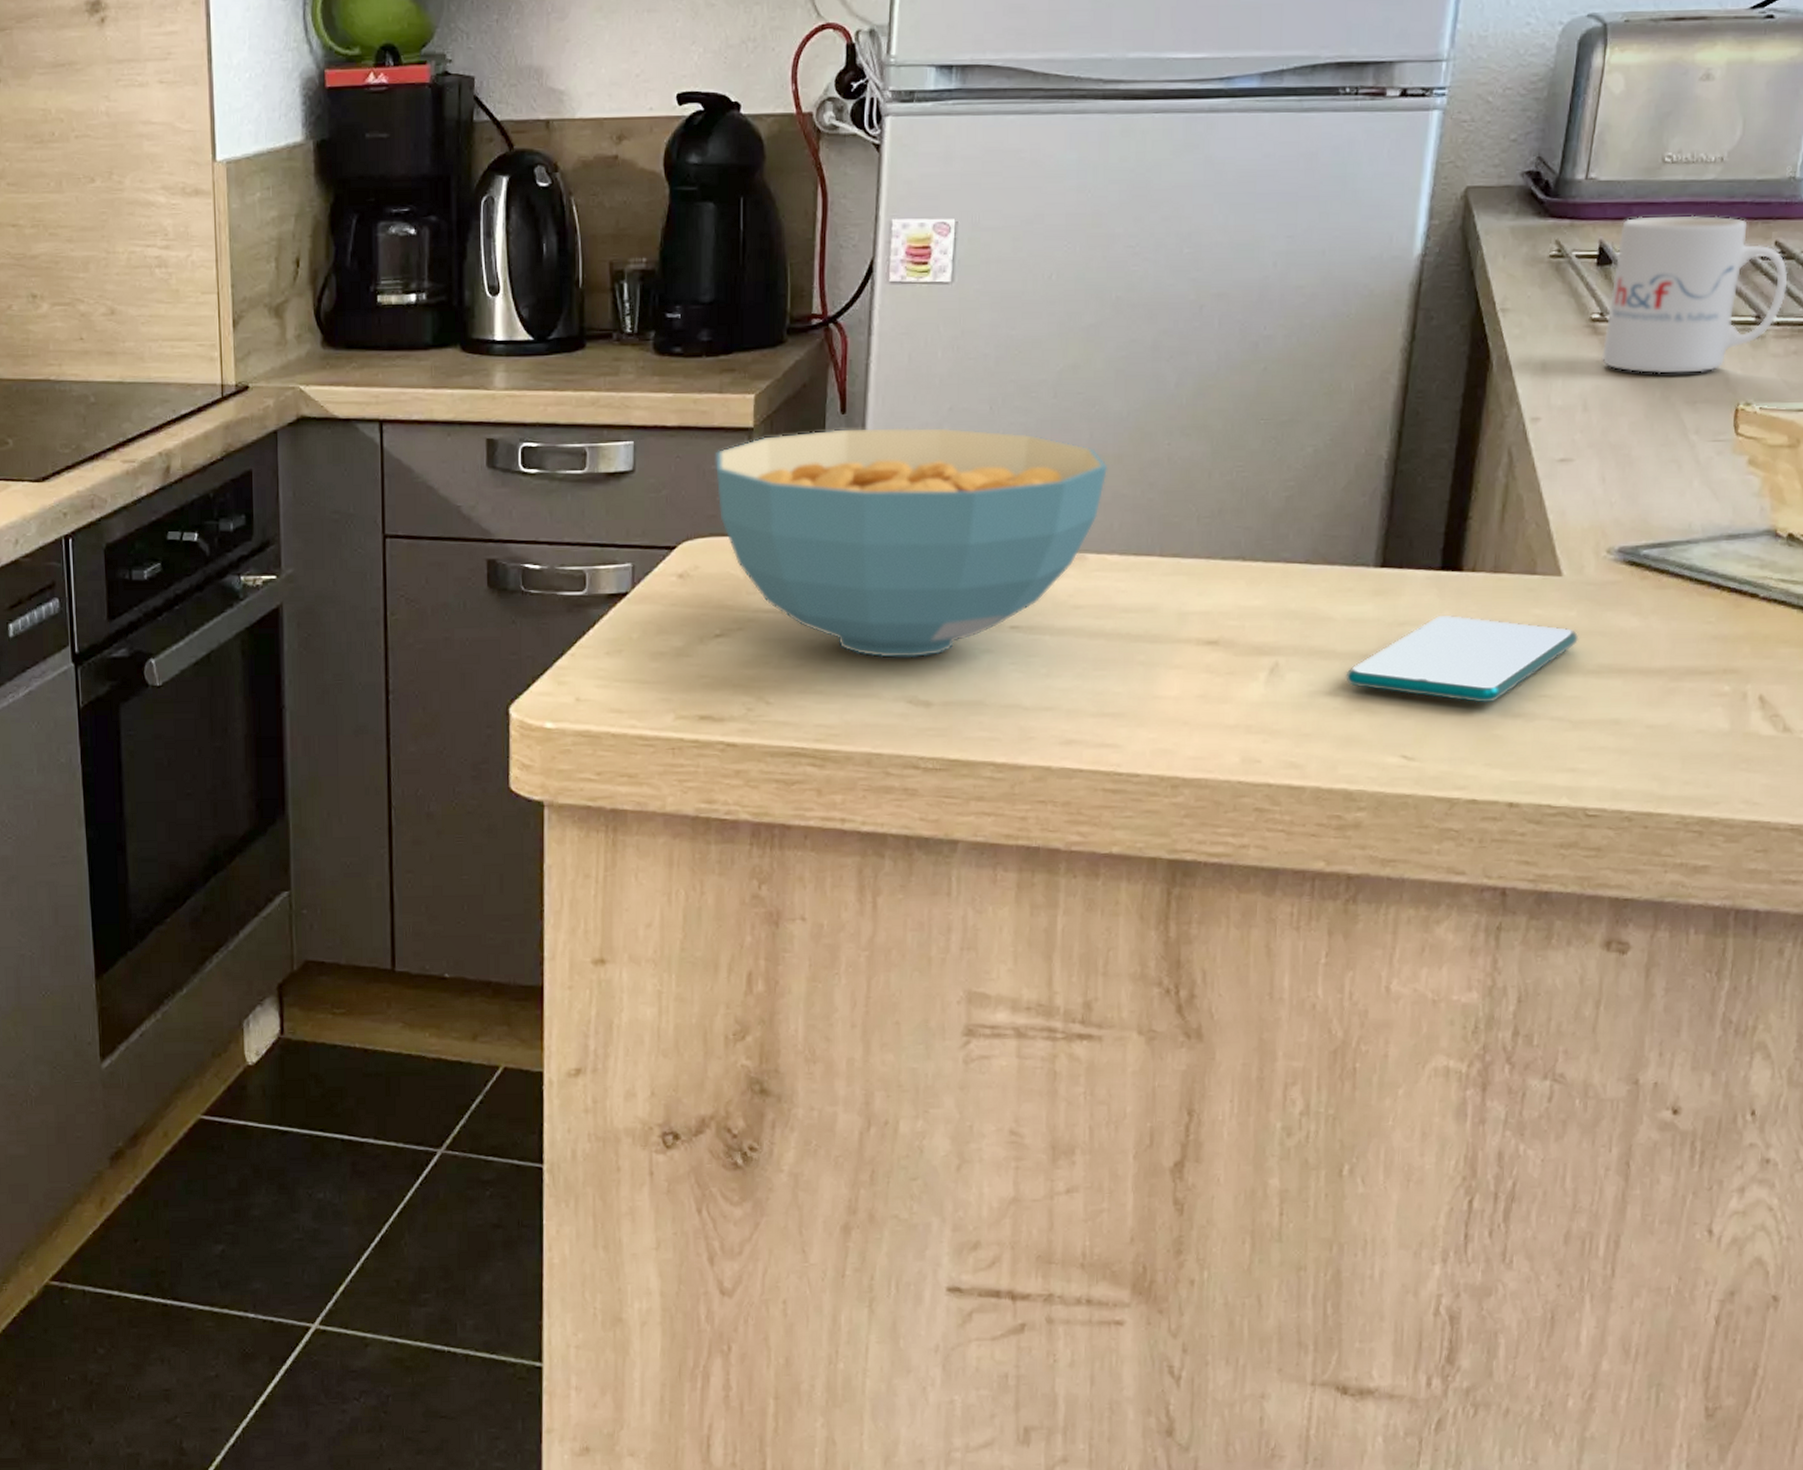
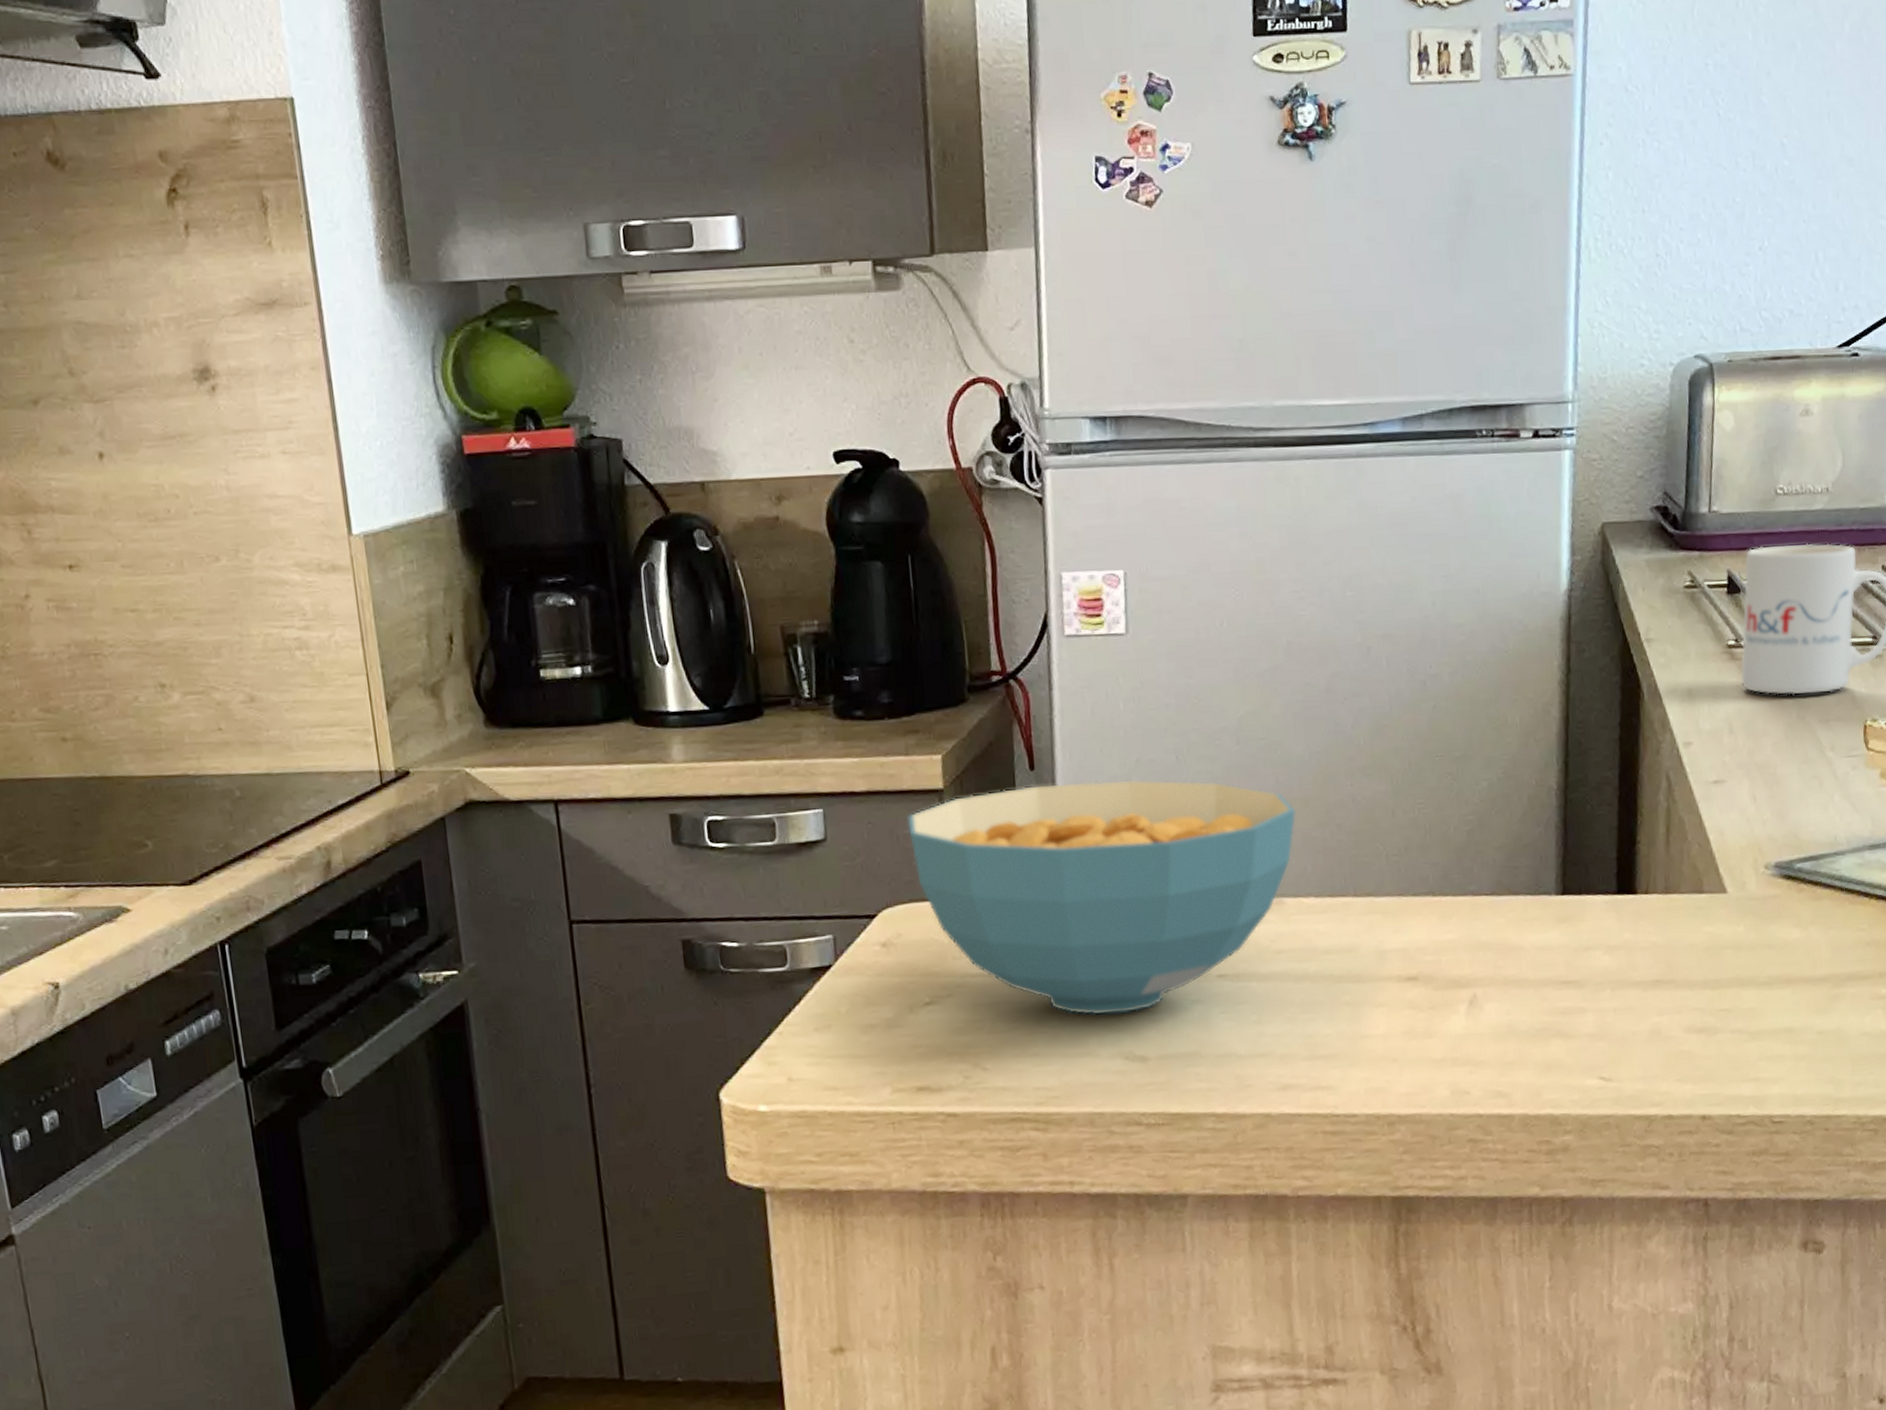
smartphone: present [1345,614,1579,703] -> none [1540,936,1749,1021]

